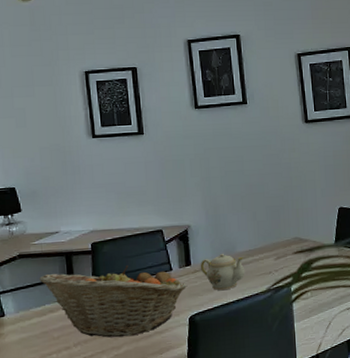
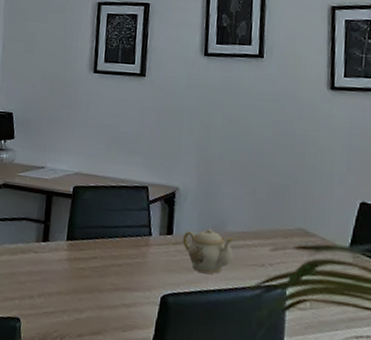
fruit basket: present [39,265,187,338] -> none [18,211,164,302]

